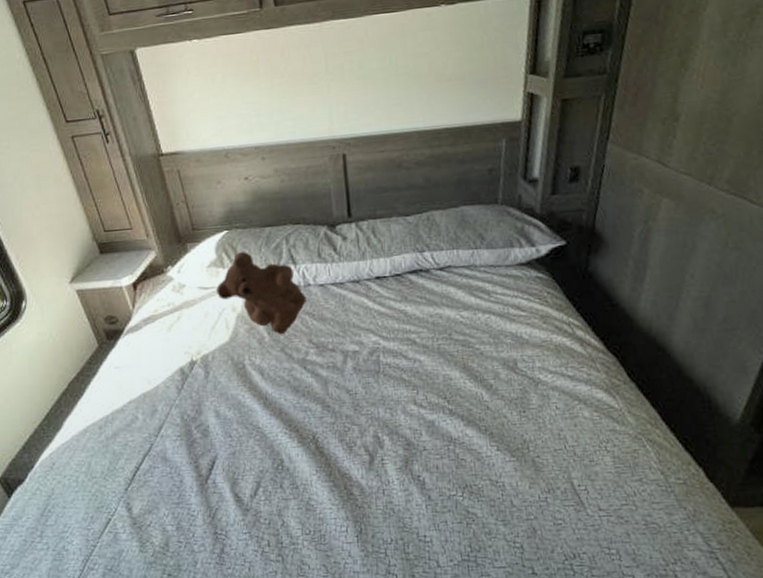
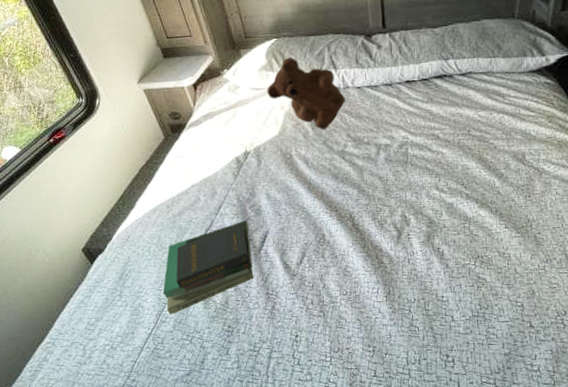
books: none [91,443,200,560] -> present [162,220,254,315]

